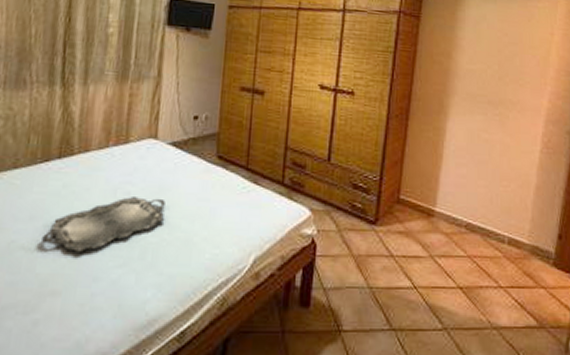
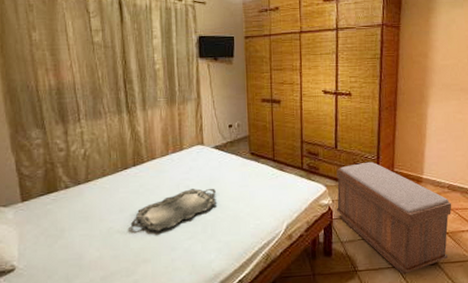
bench: none [321,182,469,341] -> present [336,161,452,275]

